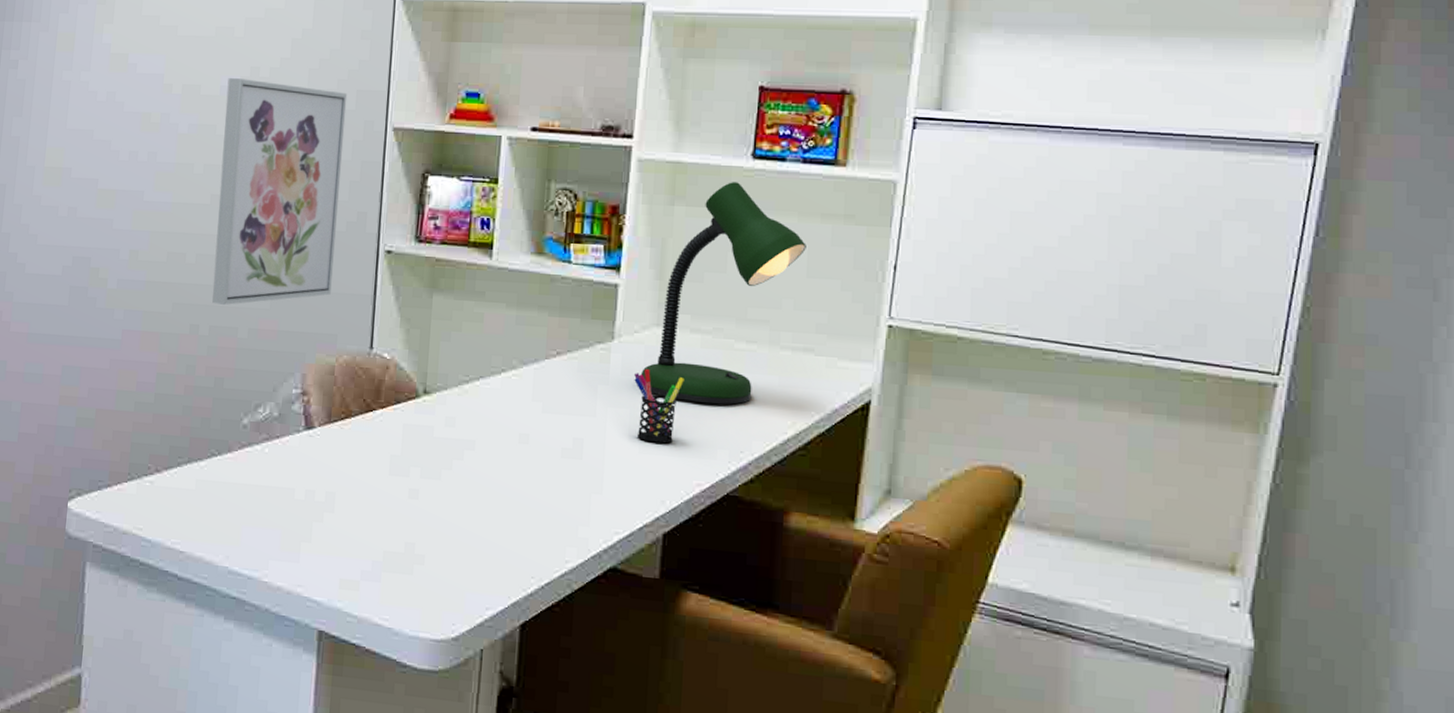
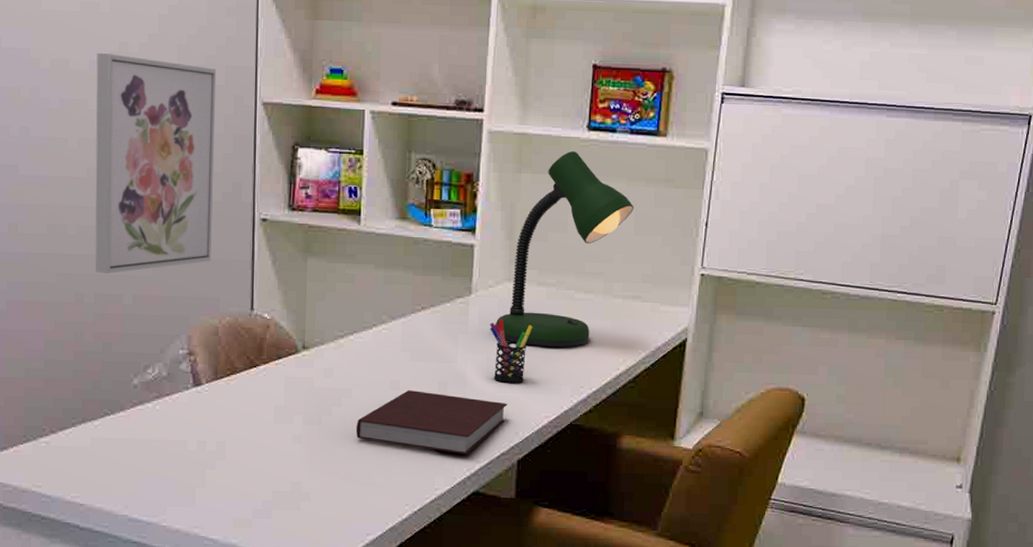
notebook: none [478,445,653,524] -> present [356,390,508,455]

